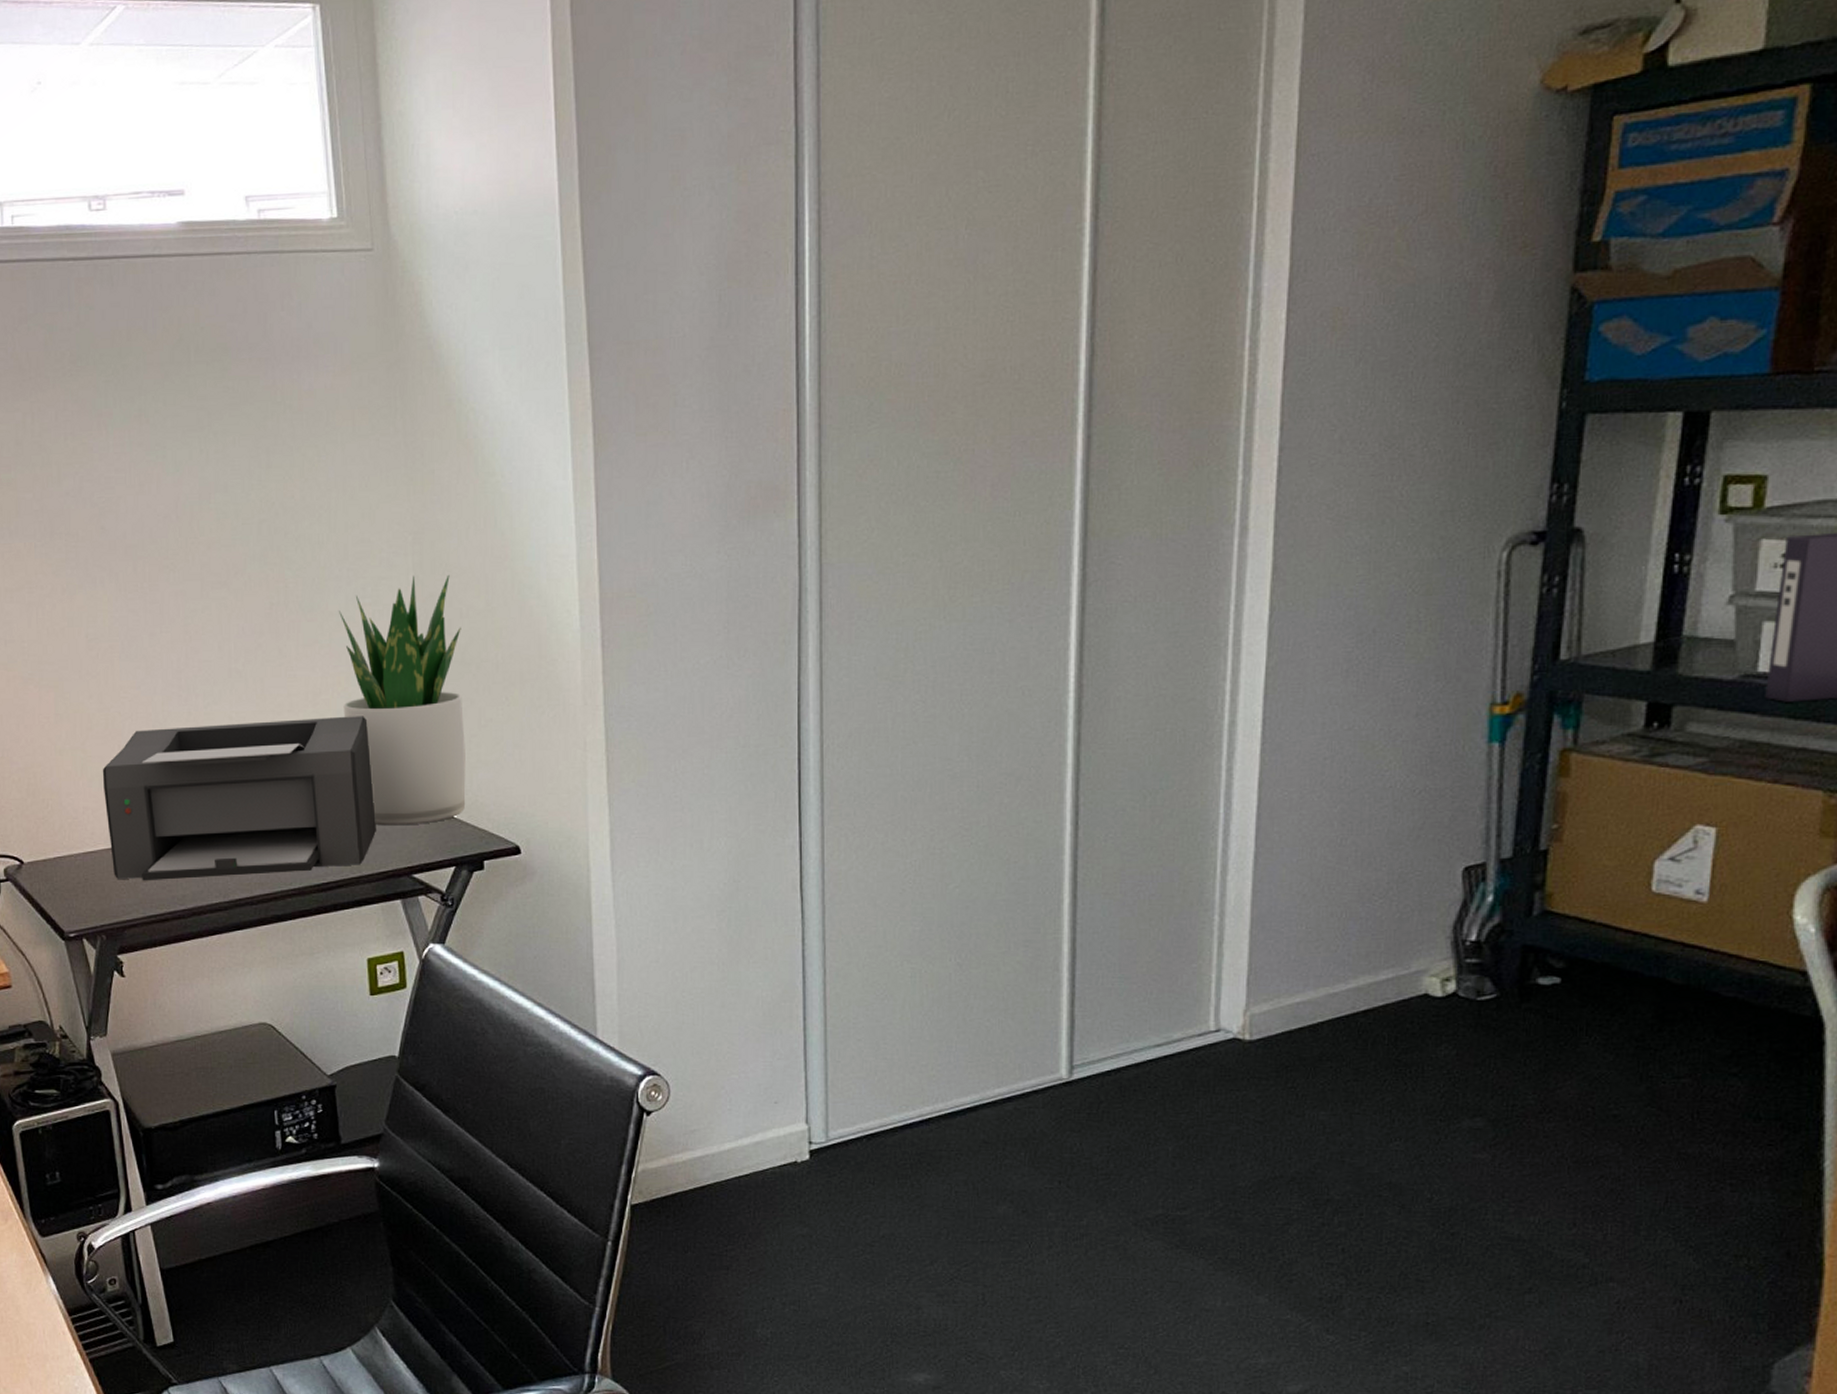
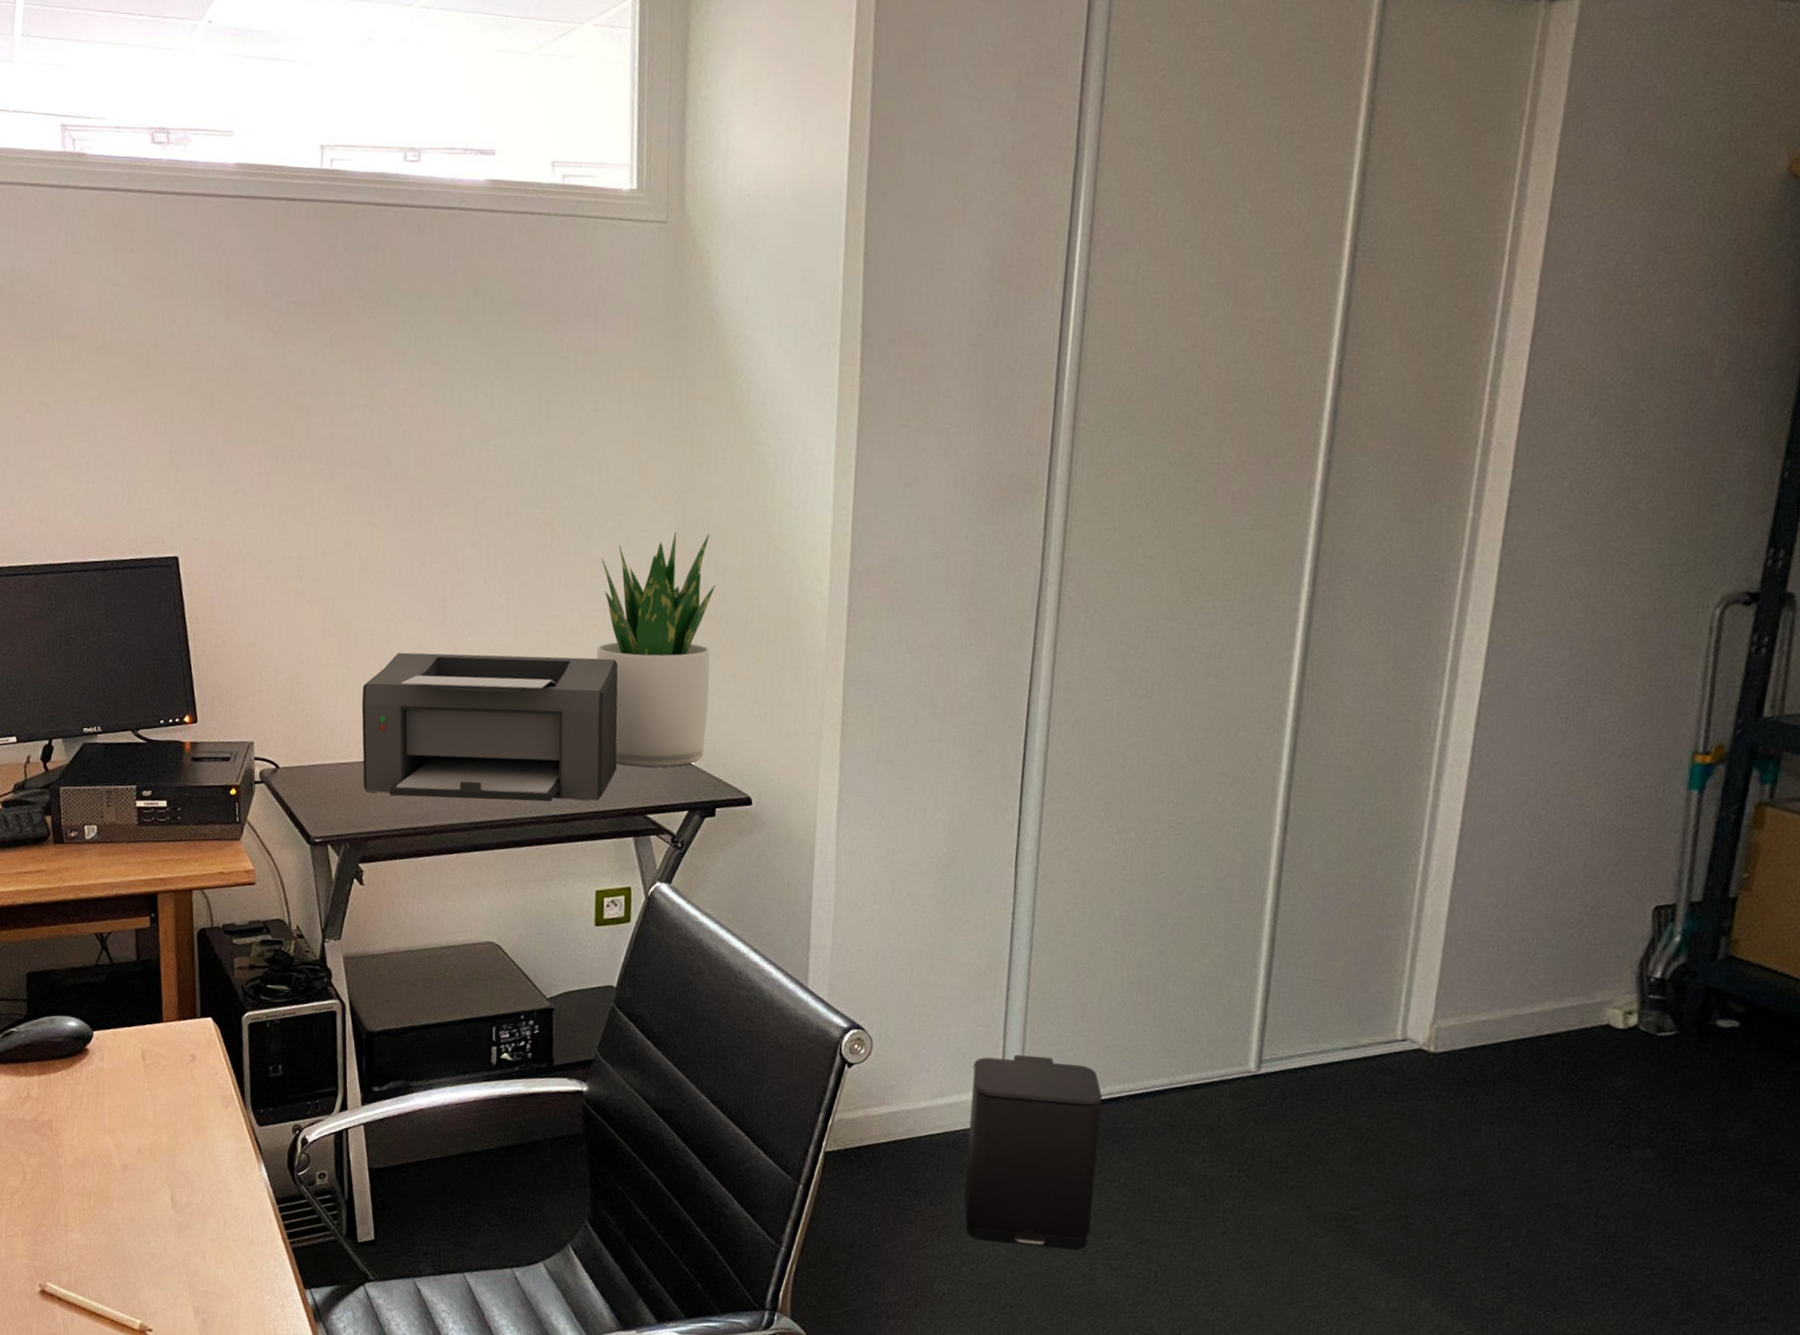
pedal bin: none [777,1084,912,1281] -> present [964,1055,1103,1250]

